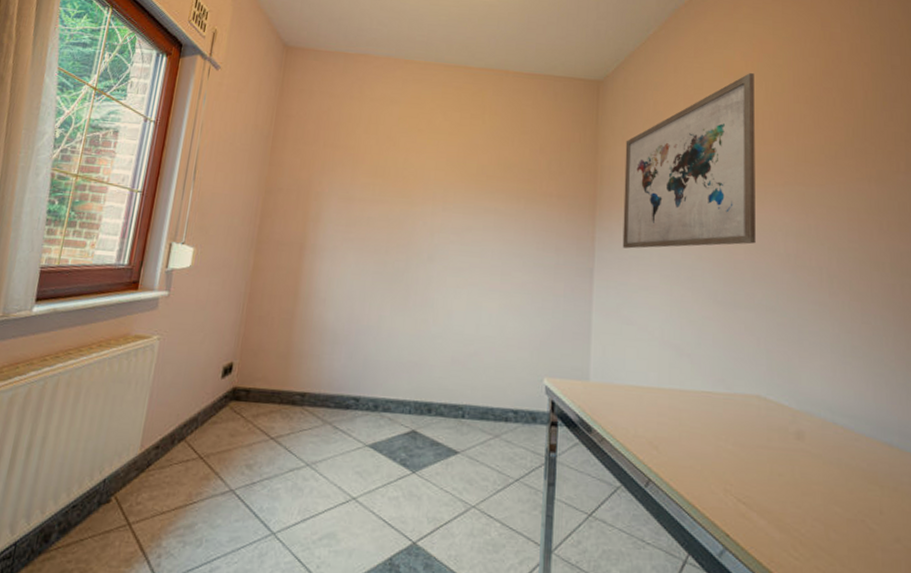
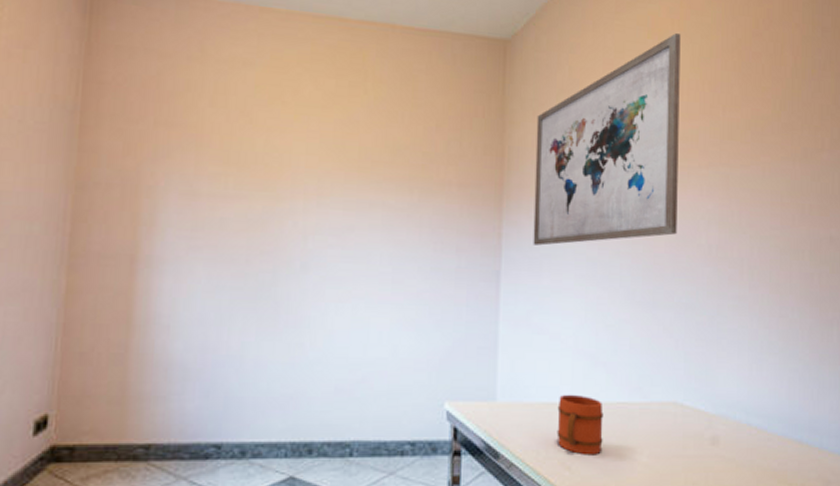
mug: none [645,379,689,438] -> present [557,394,604,455]

